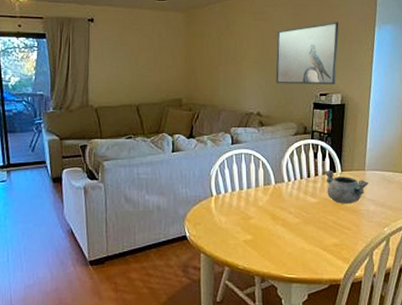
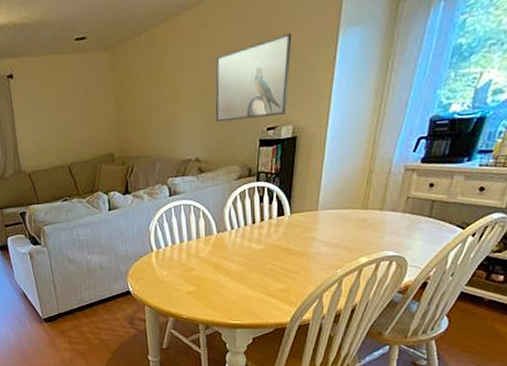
decorative bowl: present [324,171,368,203] -> none [271,214,321,248]

